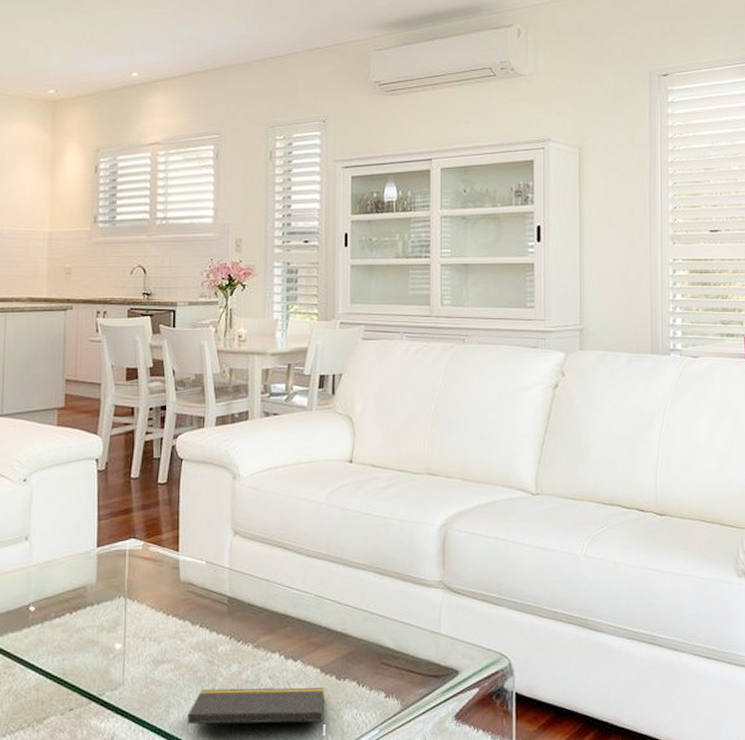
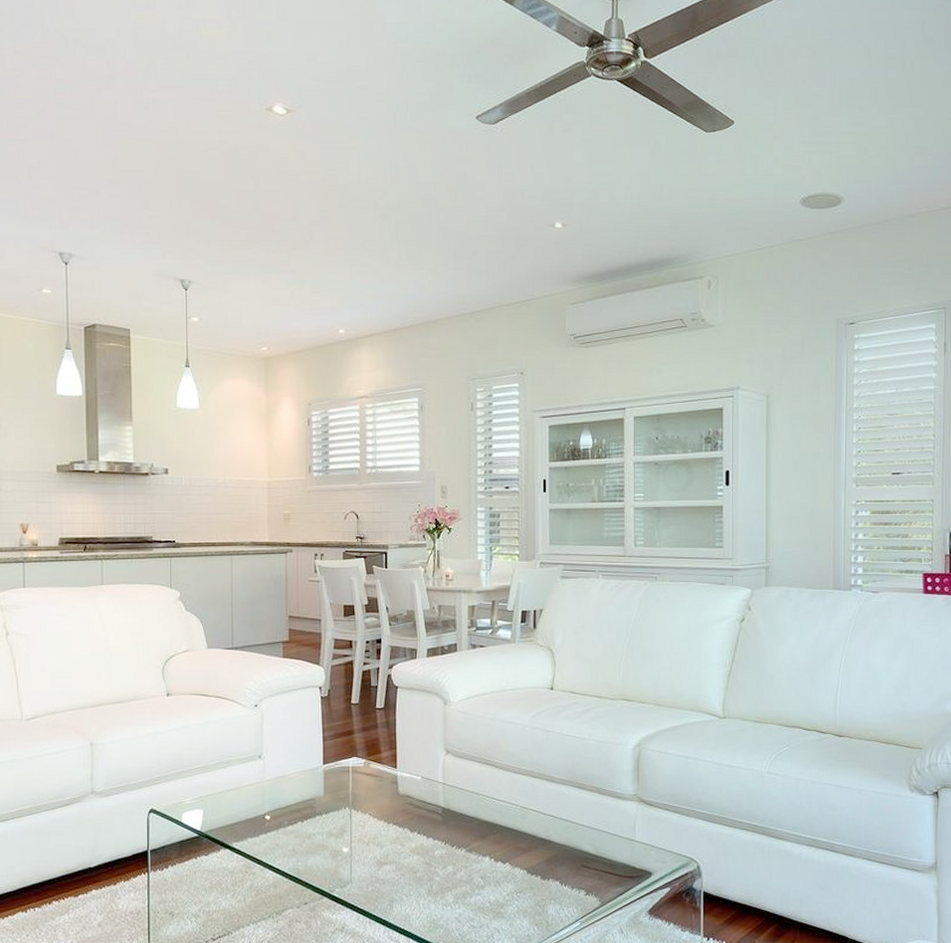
notepad: present [187,687,325,725] -> none [409,886,531,918]

